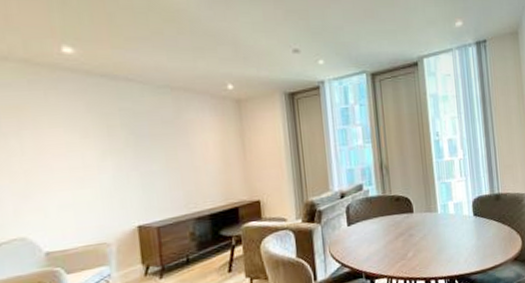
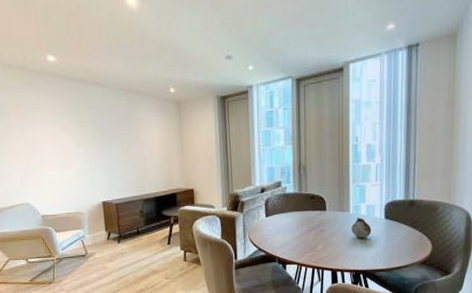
fruit: none [441,216,462,240] -> present [351,217,371,238]

